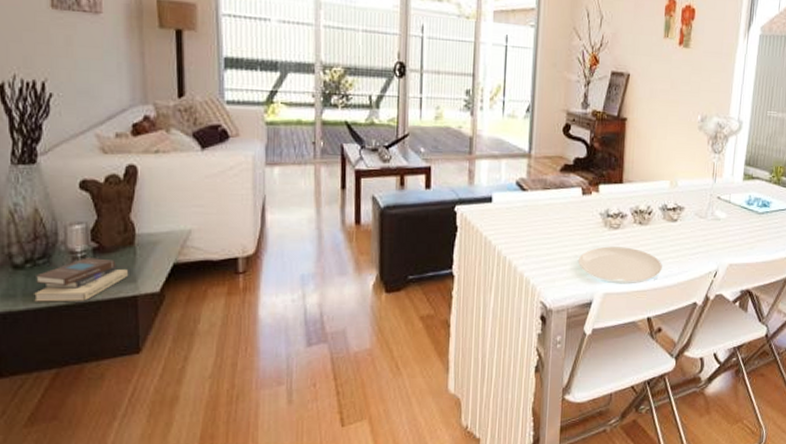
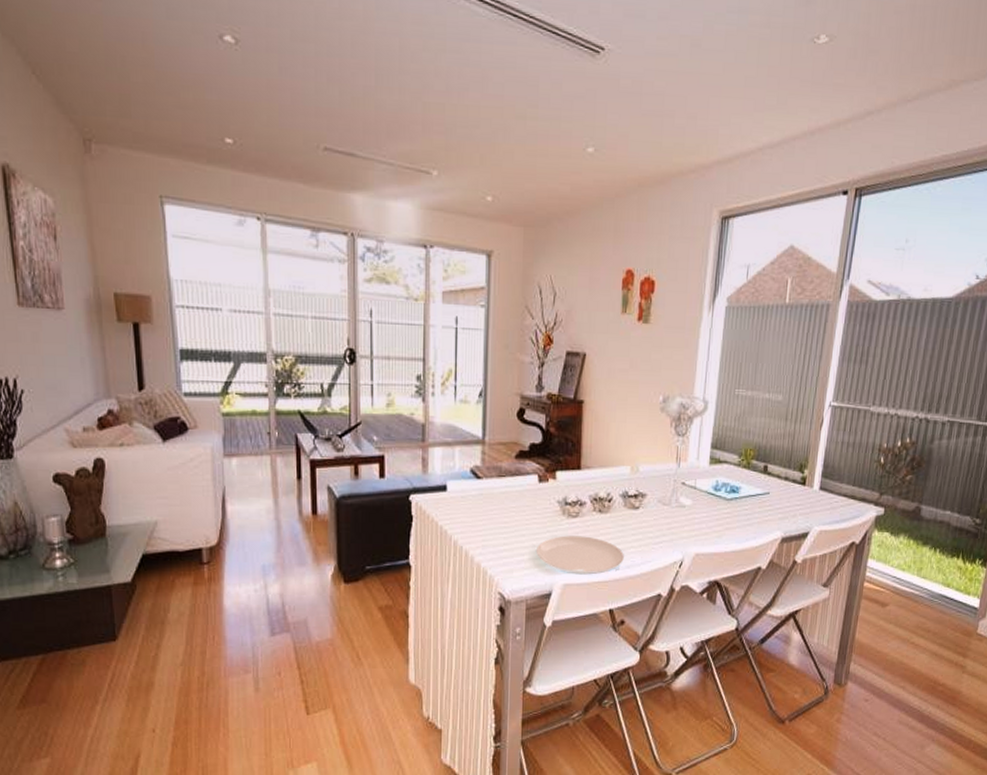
books: present [32,258,129,302] -> none [17,549,102,592]

